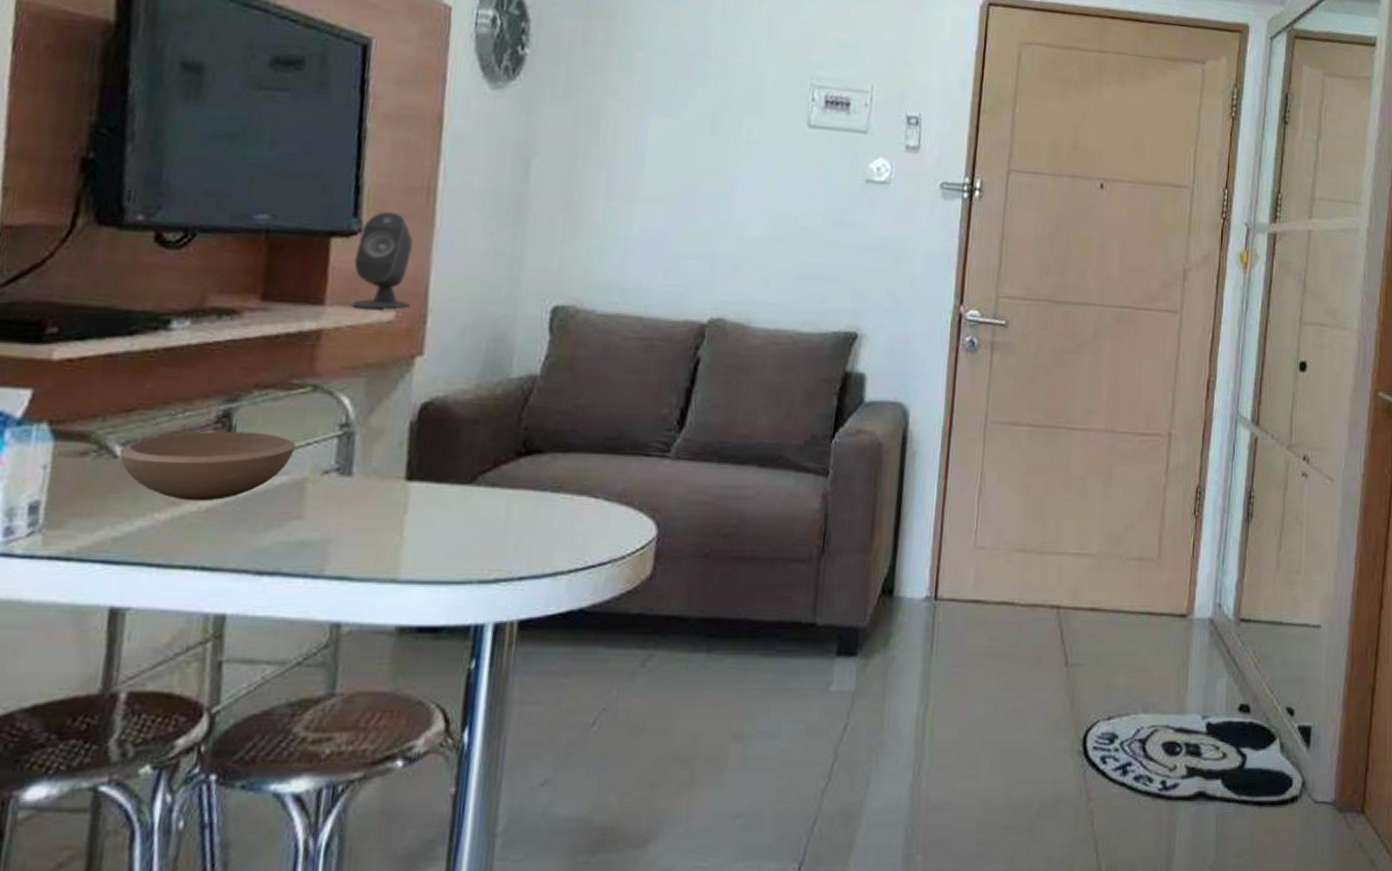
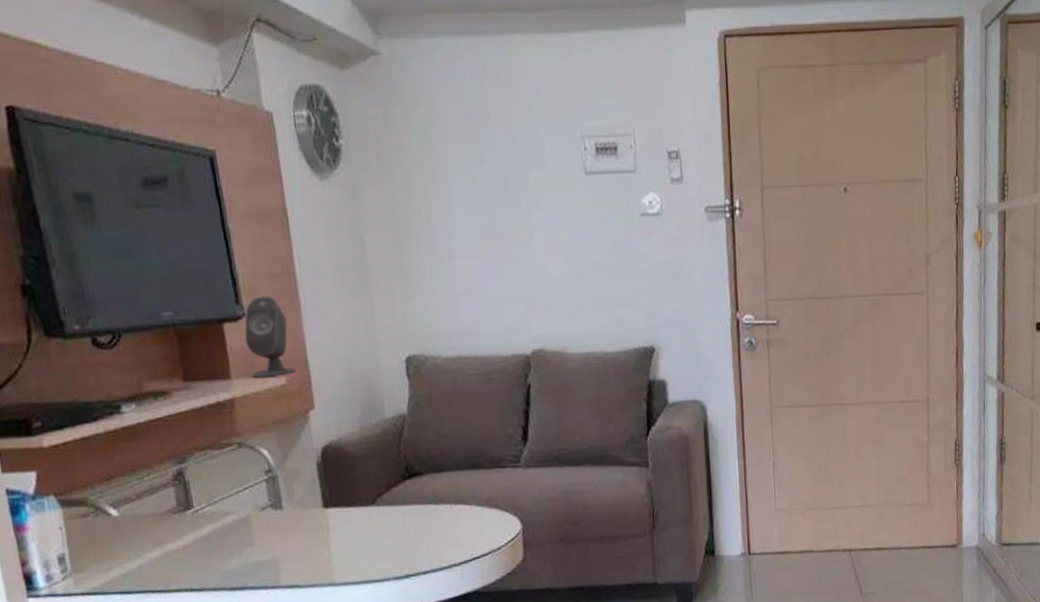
bowl: present [118,431,297,502] -> none [109,484,237,542]

